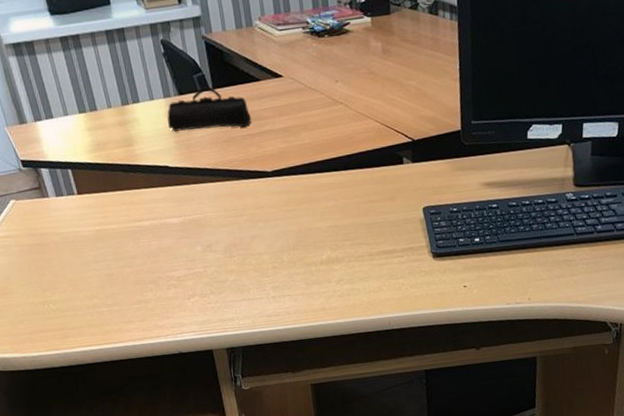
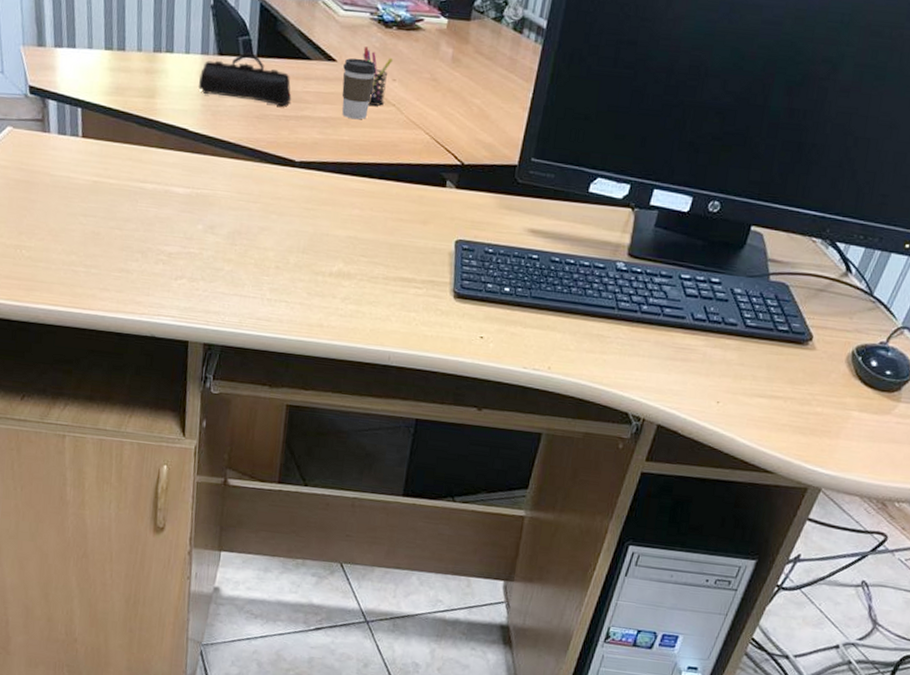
coffee cup: none [290,69,321,124] -> present [342,58,377,120]
pen holder: none [304,58,333,108] -> present [363,46,393,106]

